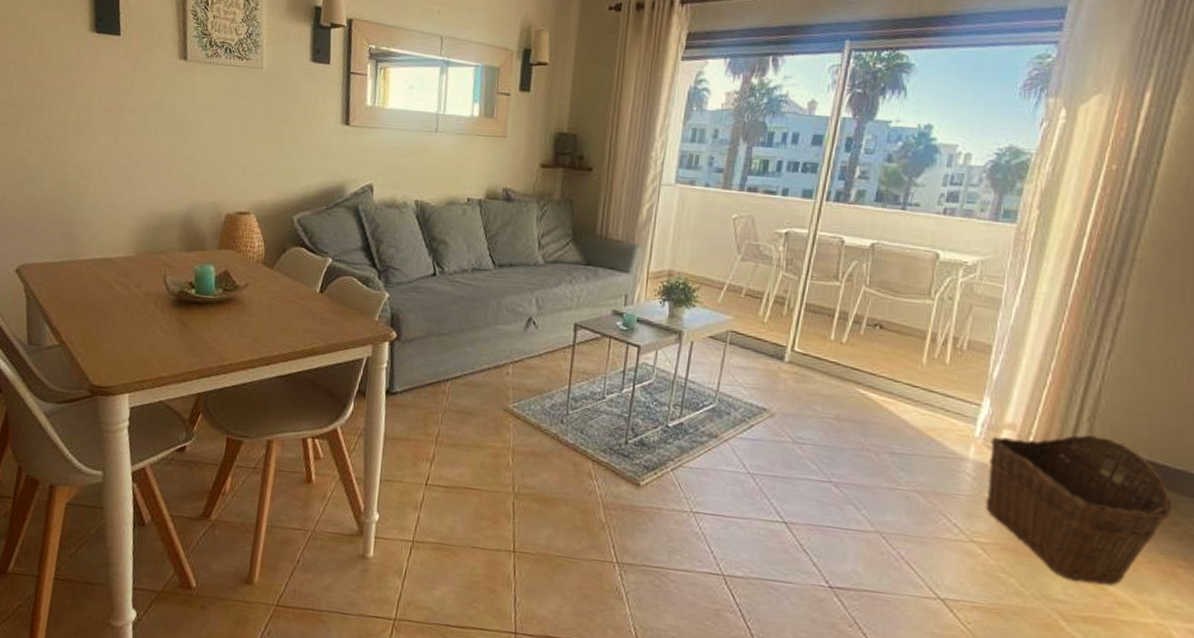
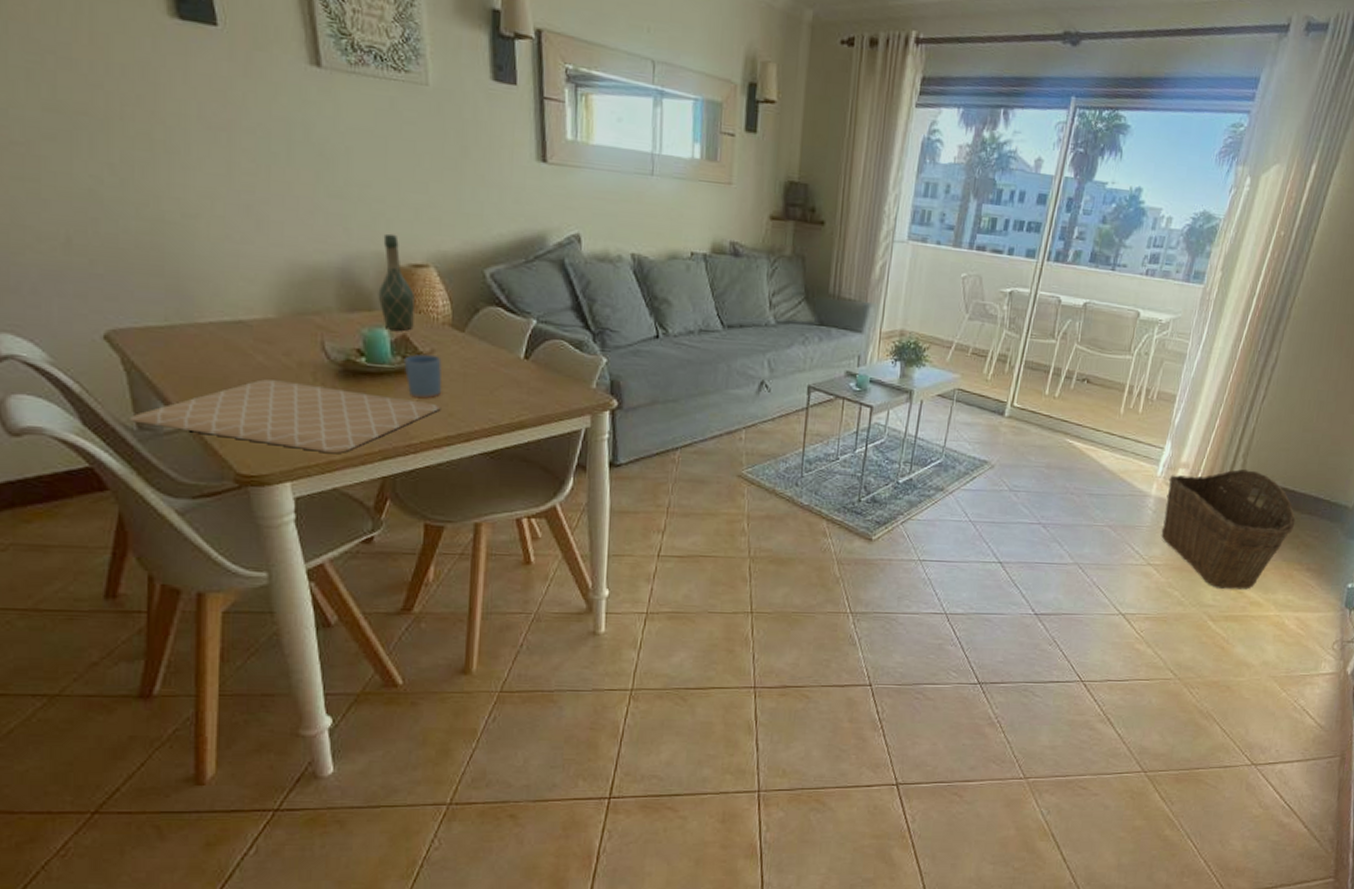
placemat: none [23,306,248,371] -> present [130,379,440,454]
wine bottle: none [209,187,237,267] -> present [378,233,415,331]
mug: none [223,287,253,326] -> present [404,354,442,399]

